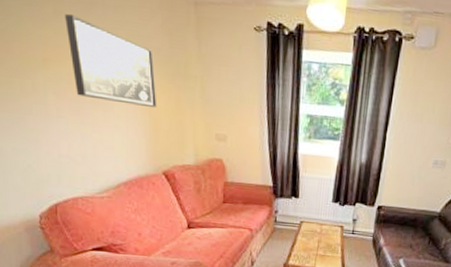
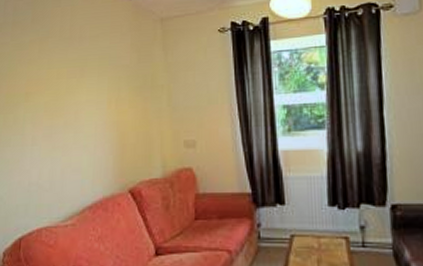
wall art: present [65,14,157,107] -> none [47,51,125,123]

